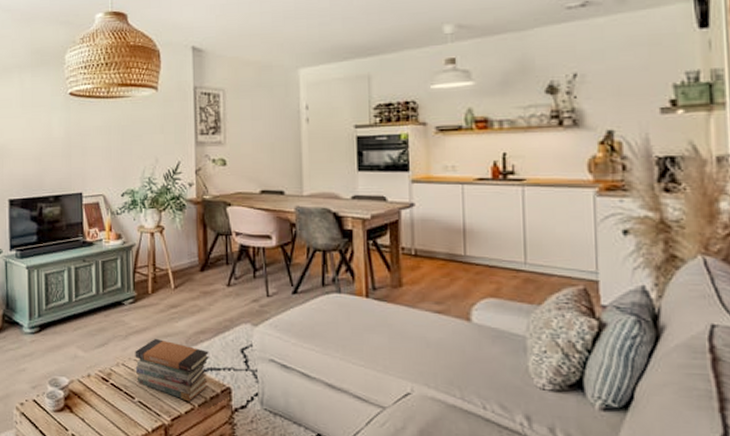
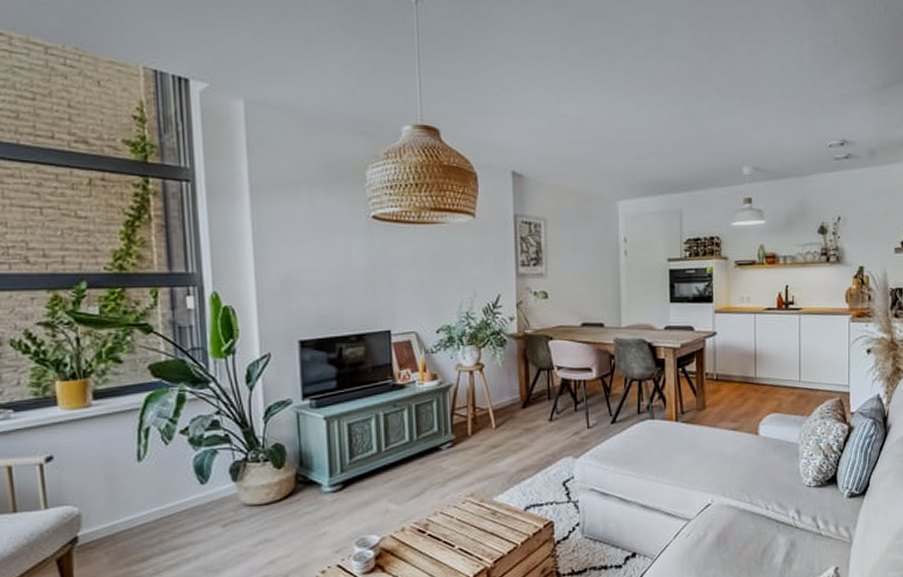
book stack: present [135,338,209,402] -> none [454,481,532,542]

